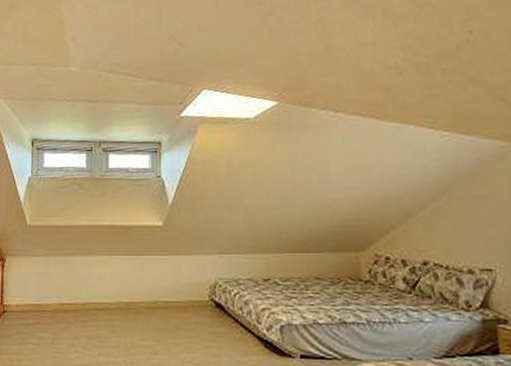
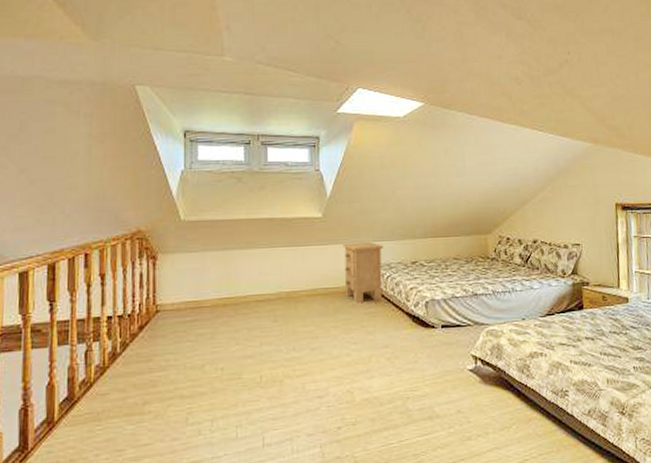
nightstand: none [185,254,231,321] -> present [343,242,384,304]

